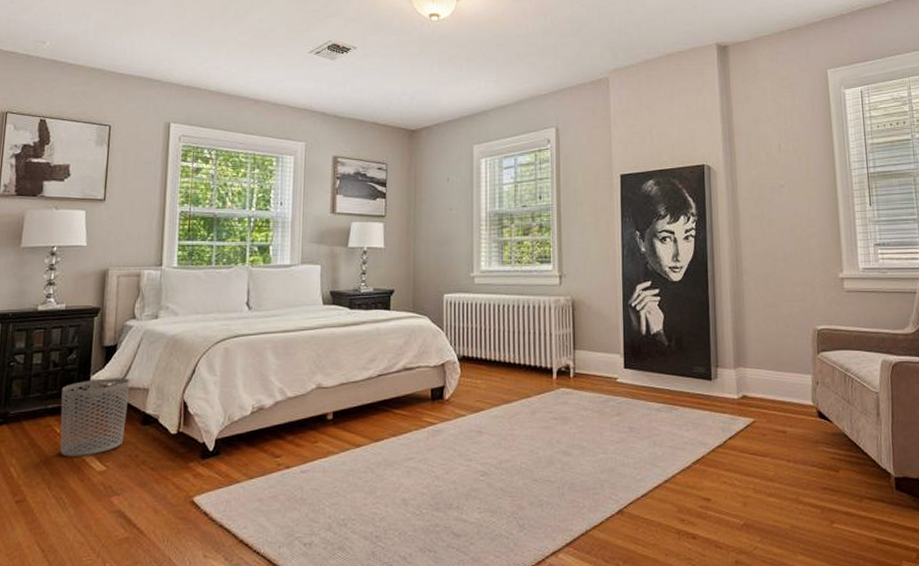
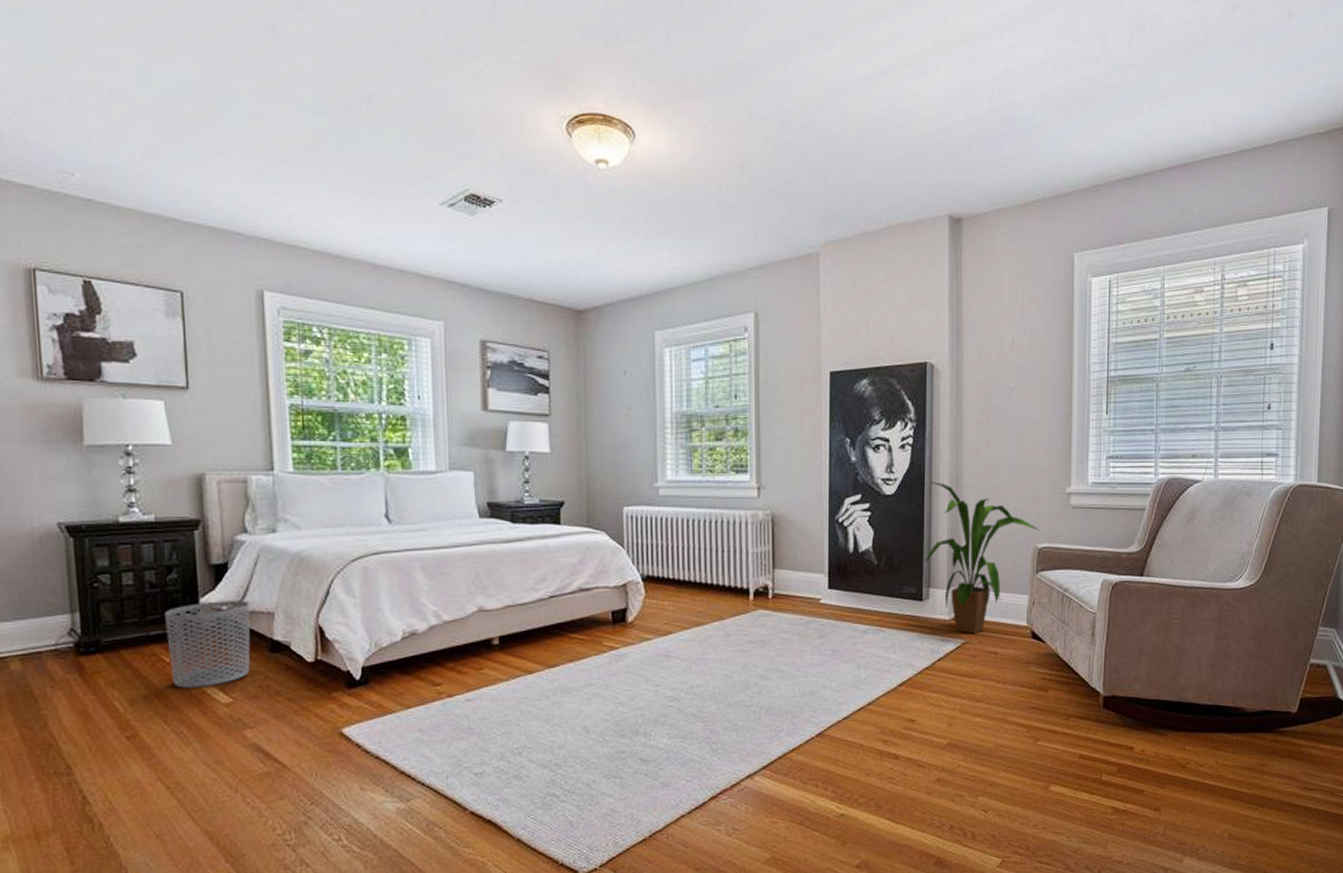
house plant: none [711,269,817,413] -> present [924,482,1040,634]

